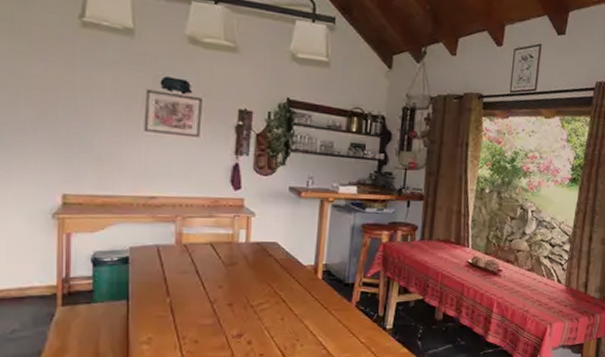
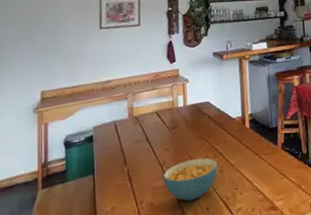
cereal bowl: none [212,302,279,345] -> present [163,157,218,202]

